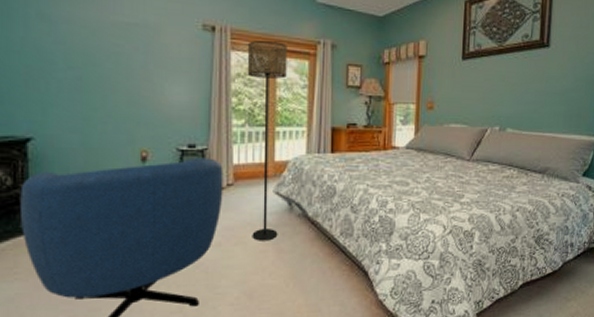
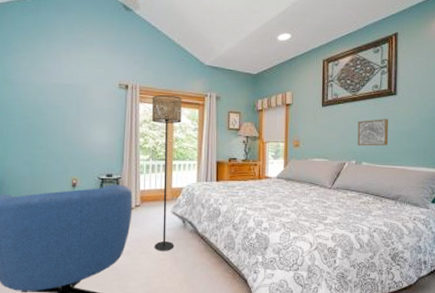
wall art: none [502,76,539,109] -> present [357,119,389,146]

